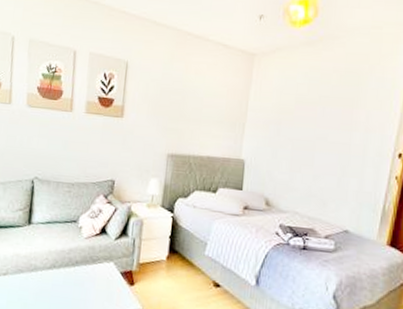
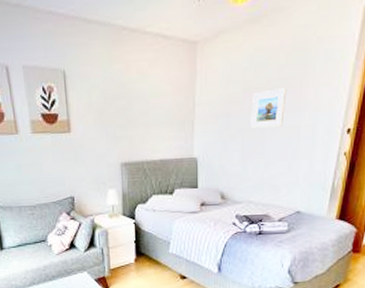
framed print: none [301,106,339,142] -> present [251,88,287,128]

